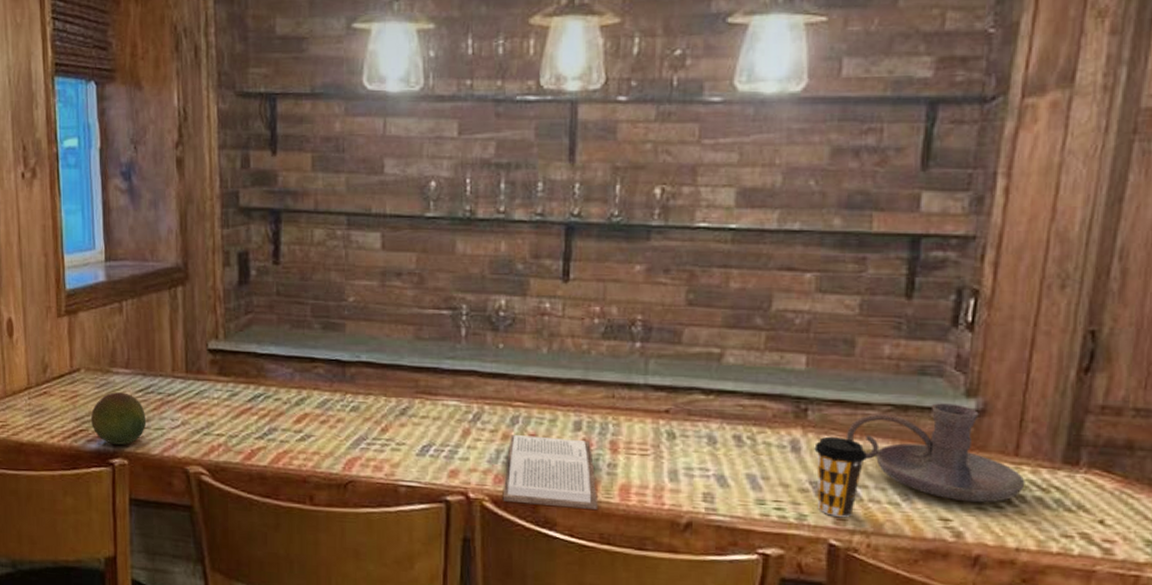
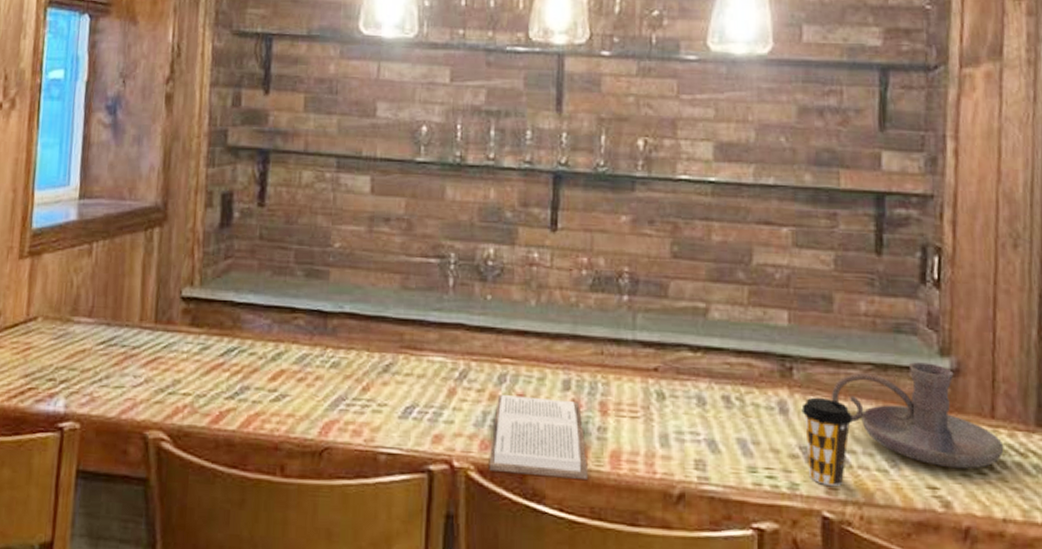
fruit: present [91,392,147,445] -> none [43,344,106,406]

